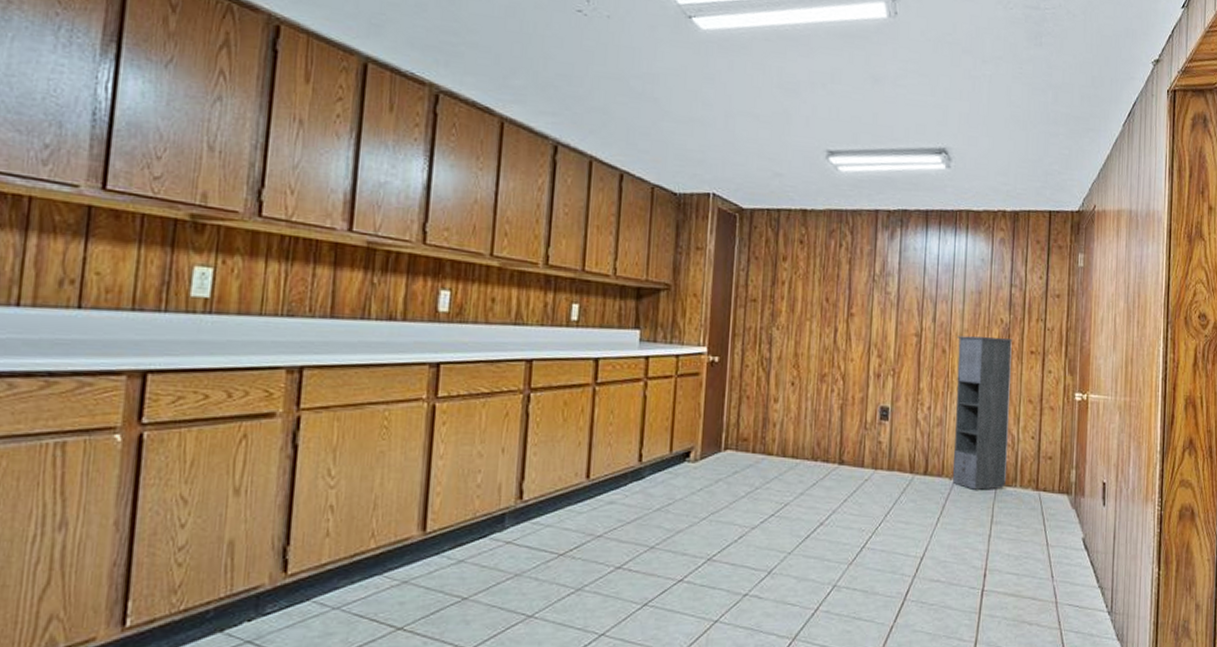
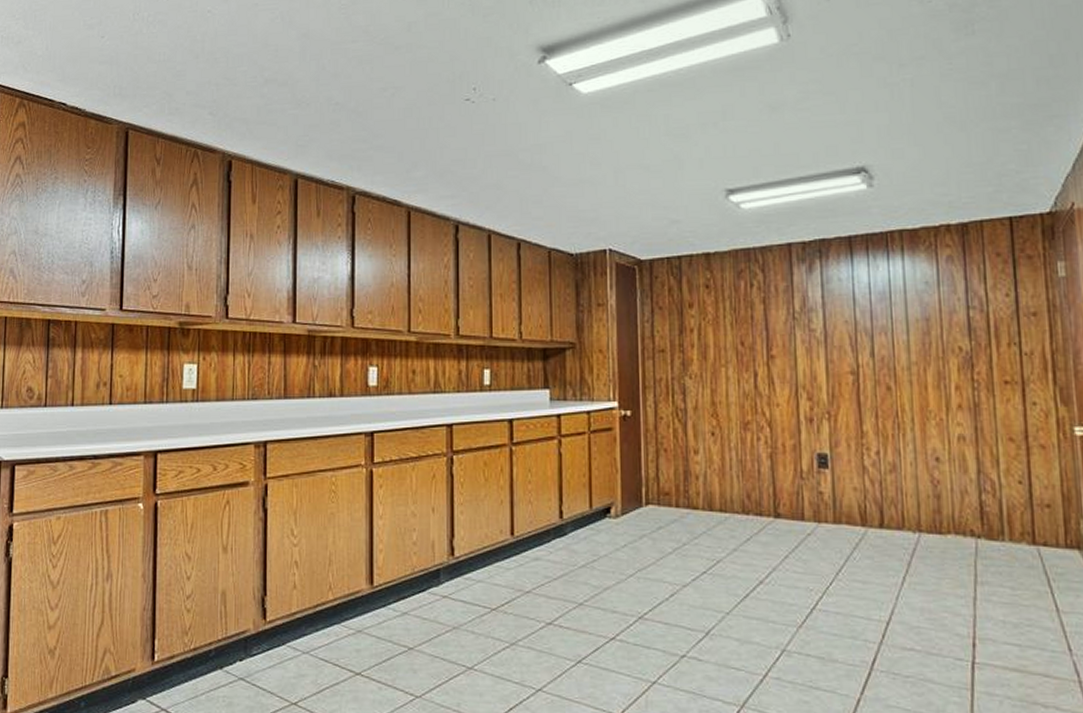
storage cabinet: present [952,335,1013,490] -> none [904,369,989,545]

